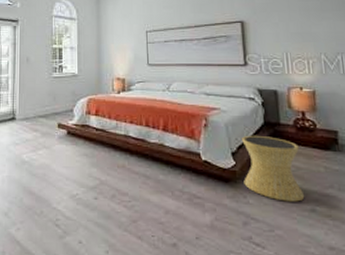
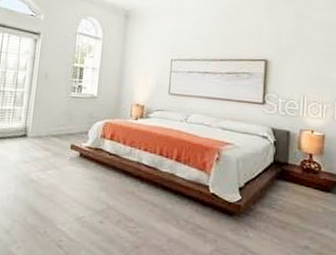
side table: present [242,135,305,202] -> none [246,172,302,239]

